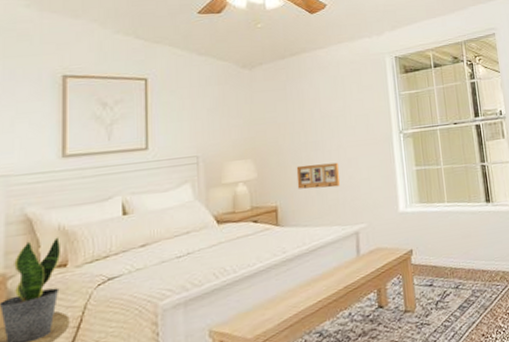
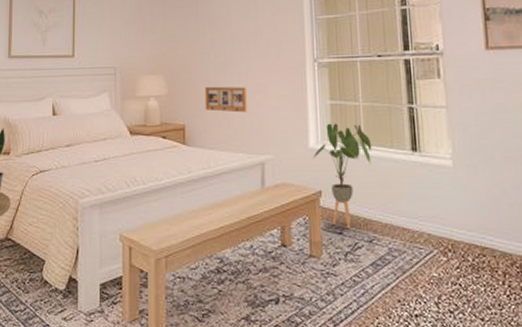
house plant: none [403,185,454,280] -> present [312,123,372,229]

